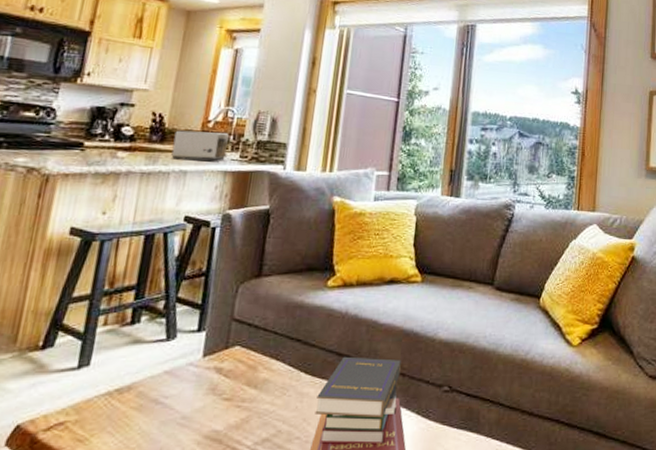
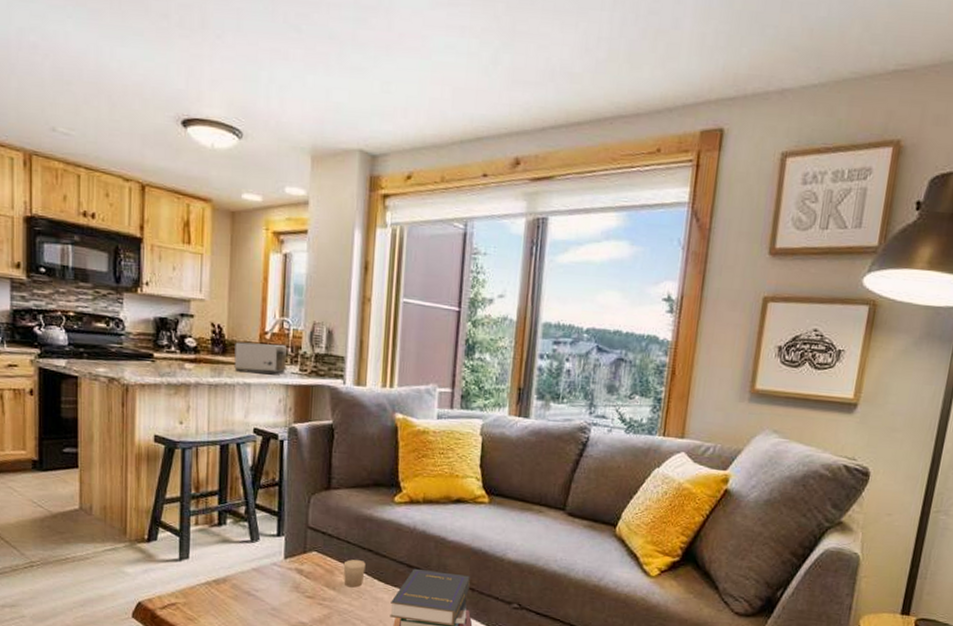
candle: none [267,352,293,384] -> present [343,559,366,588]

